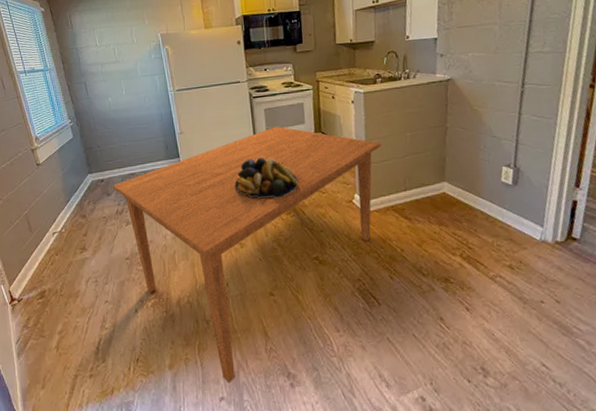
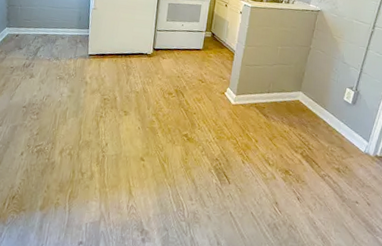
dining table: present [113,126,381,384] -> none [25,19,257,231]
fruit bowl: present [234,158,299,198] -> none [130,42,185,80]

